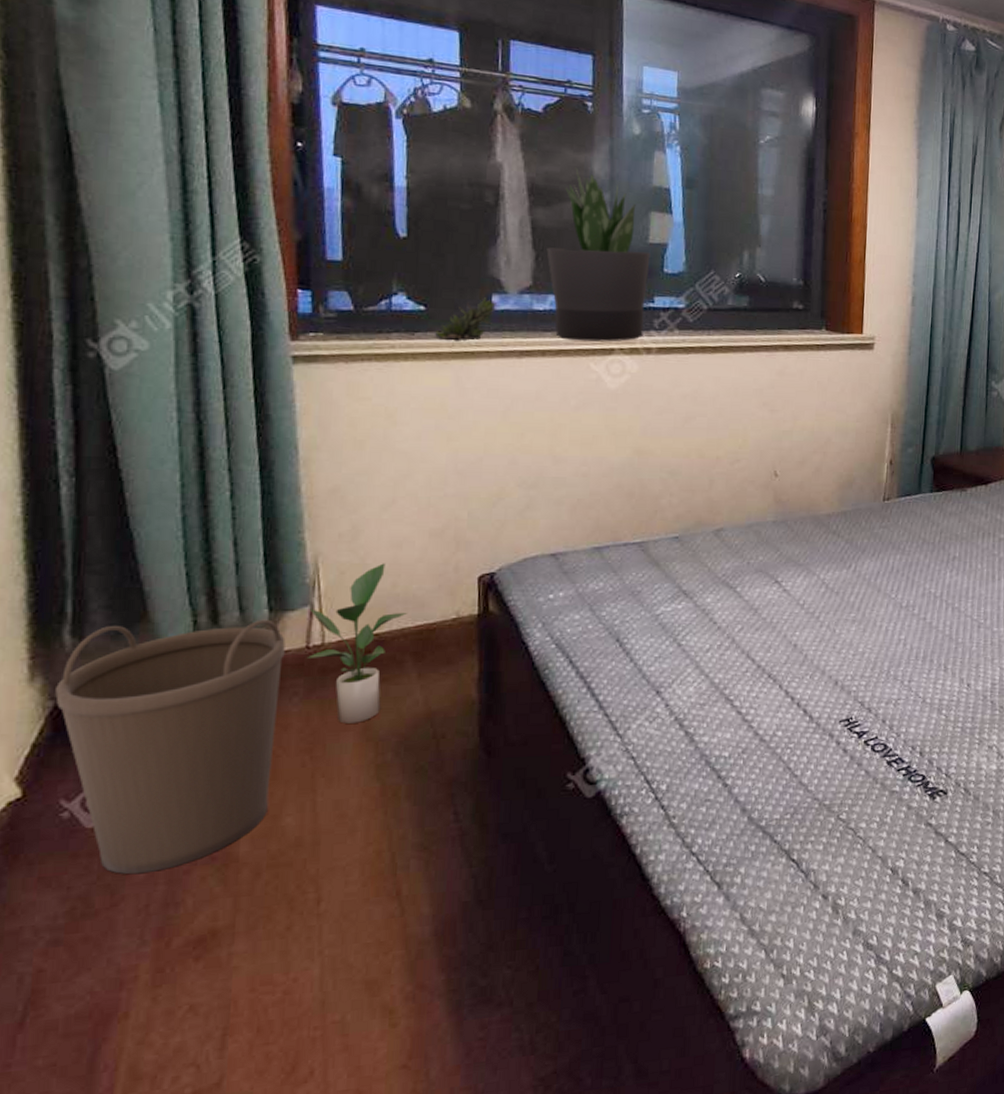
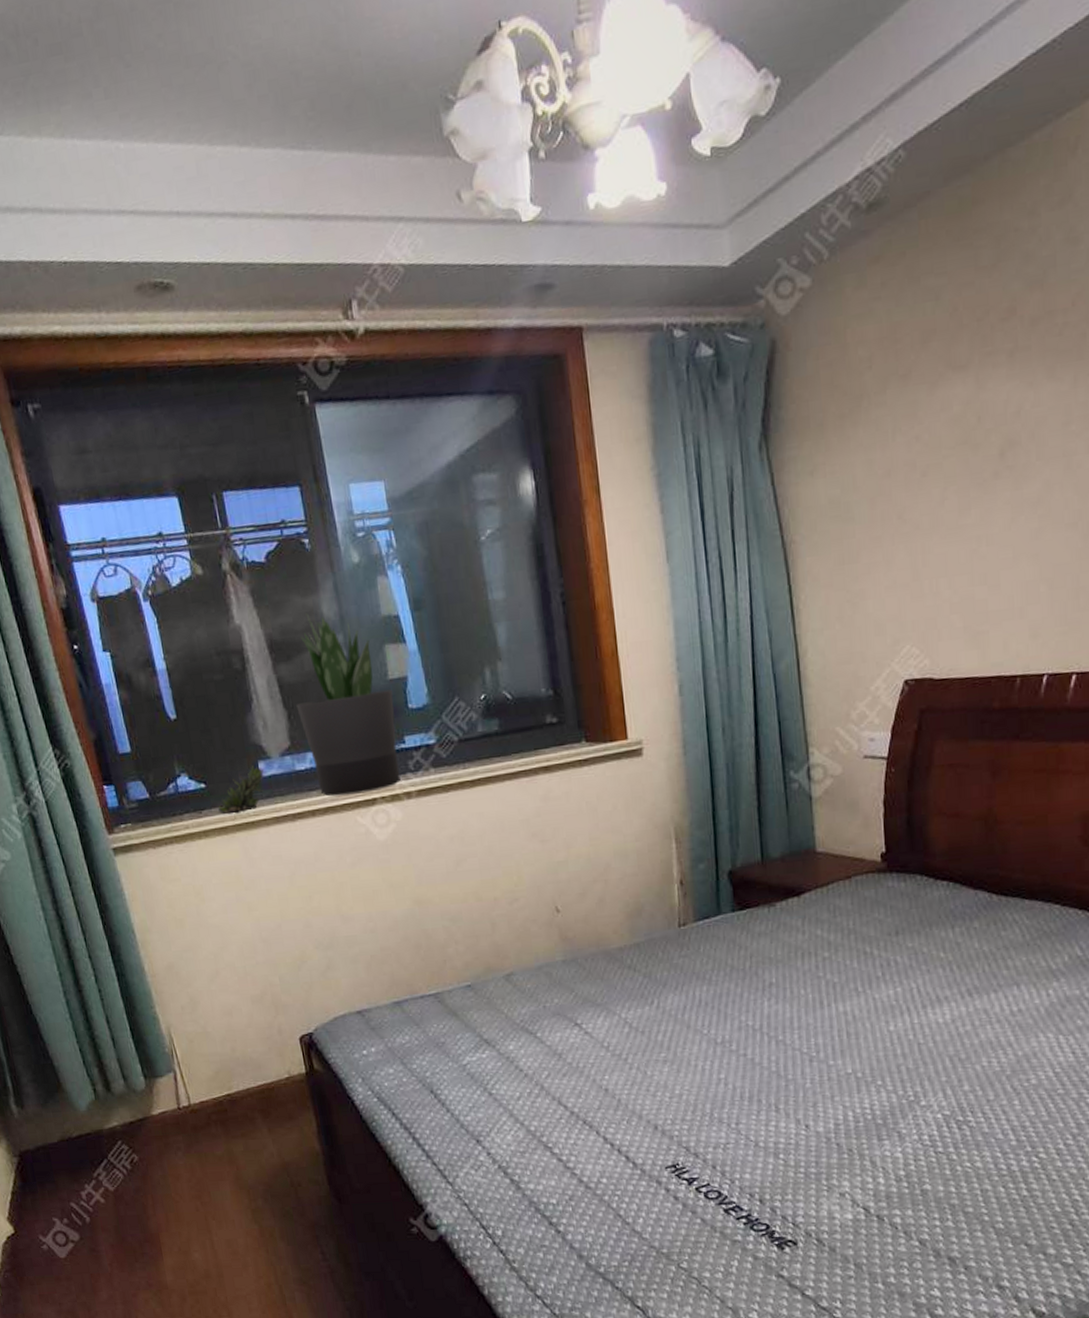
basket: present [55,619,286,875] -> none [15,1085,180,1296]
potted plant: present [306,563,407,724] -> none [173,1030,248,1174]

